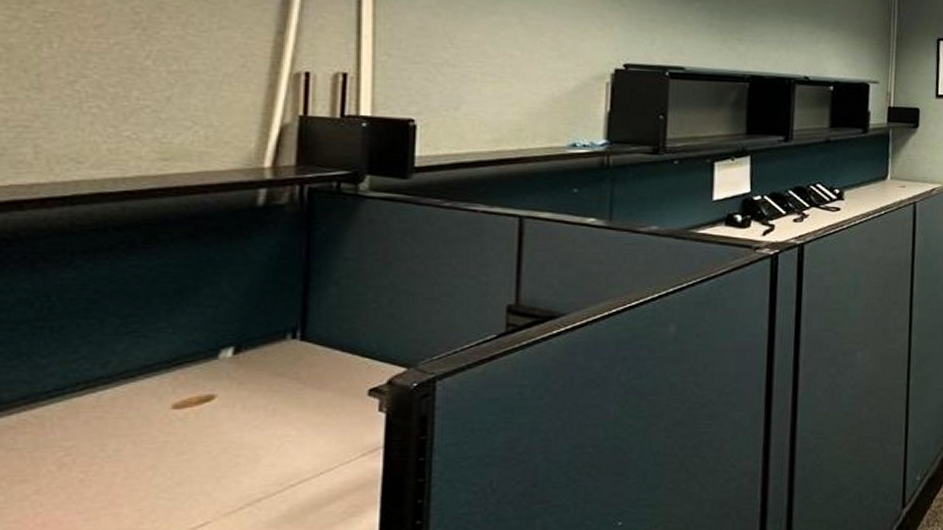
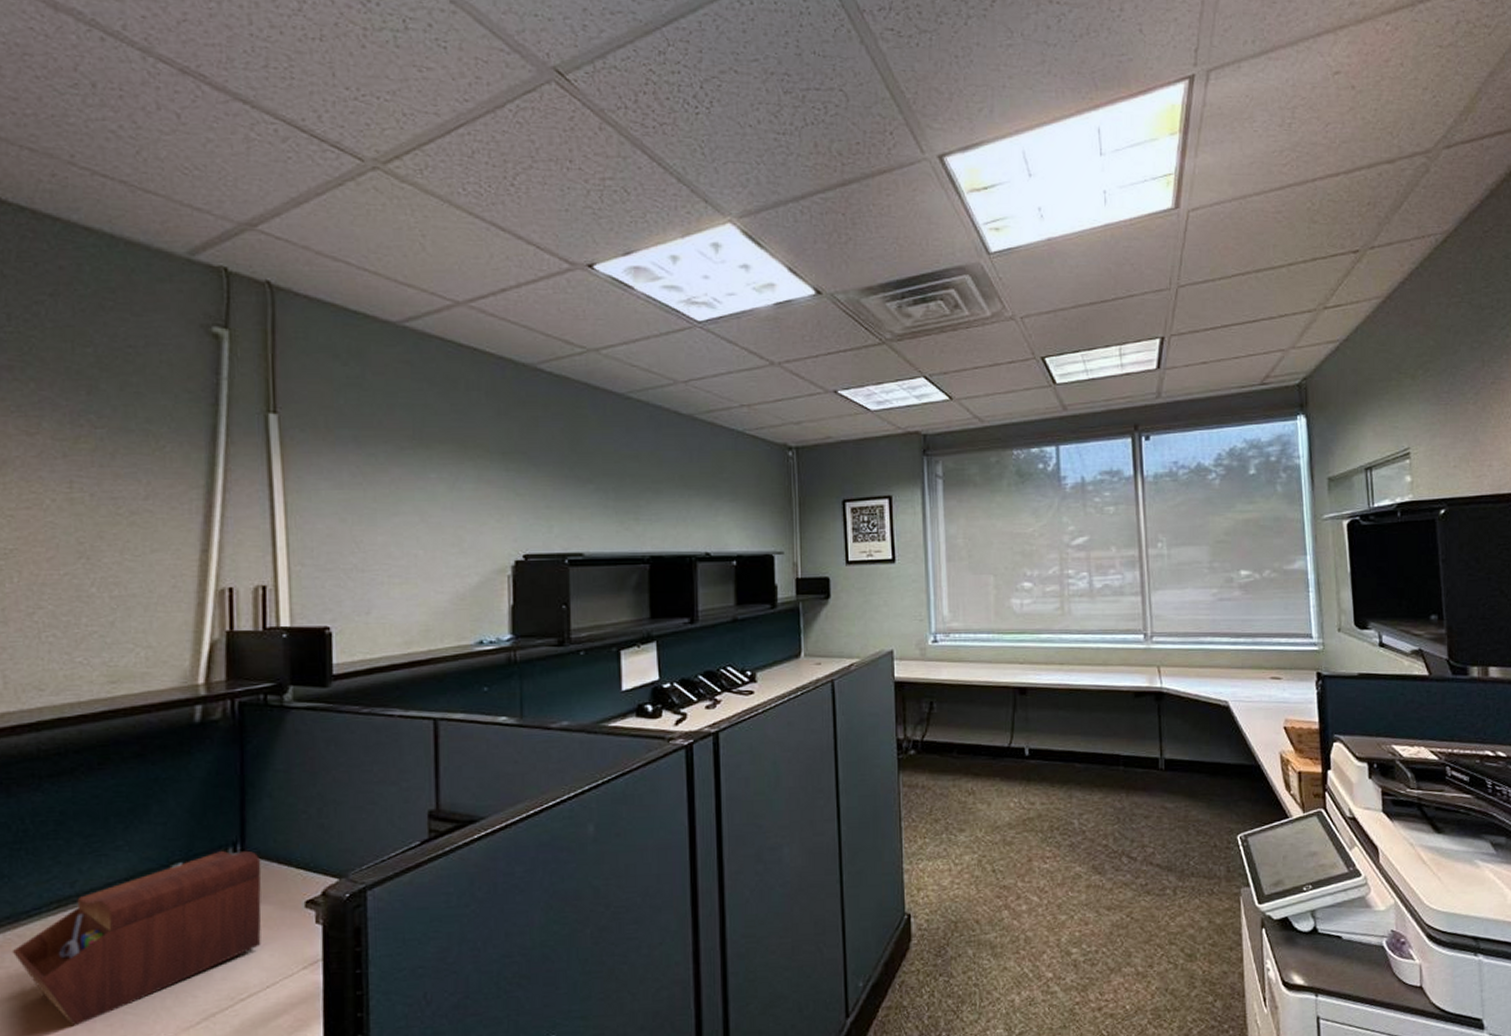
sewing box: none [26,337,323,511] -> present [12,850,262,1027]

